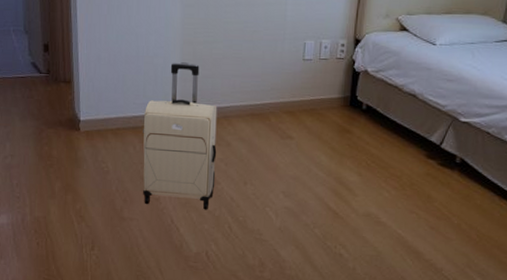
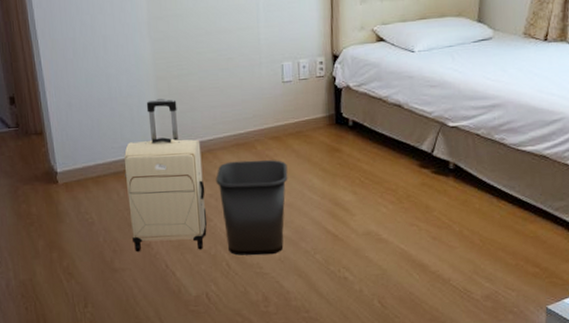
waste bin: none [228,130,298,223] -> present [216,160,288,255]

